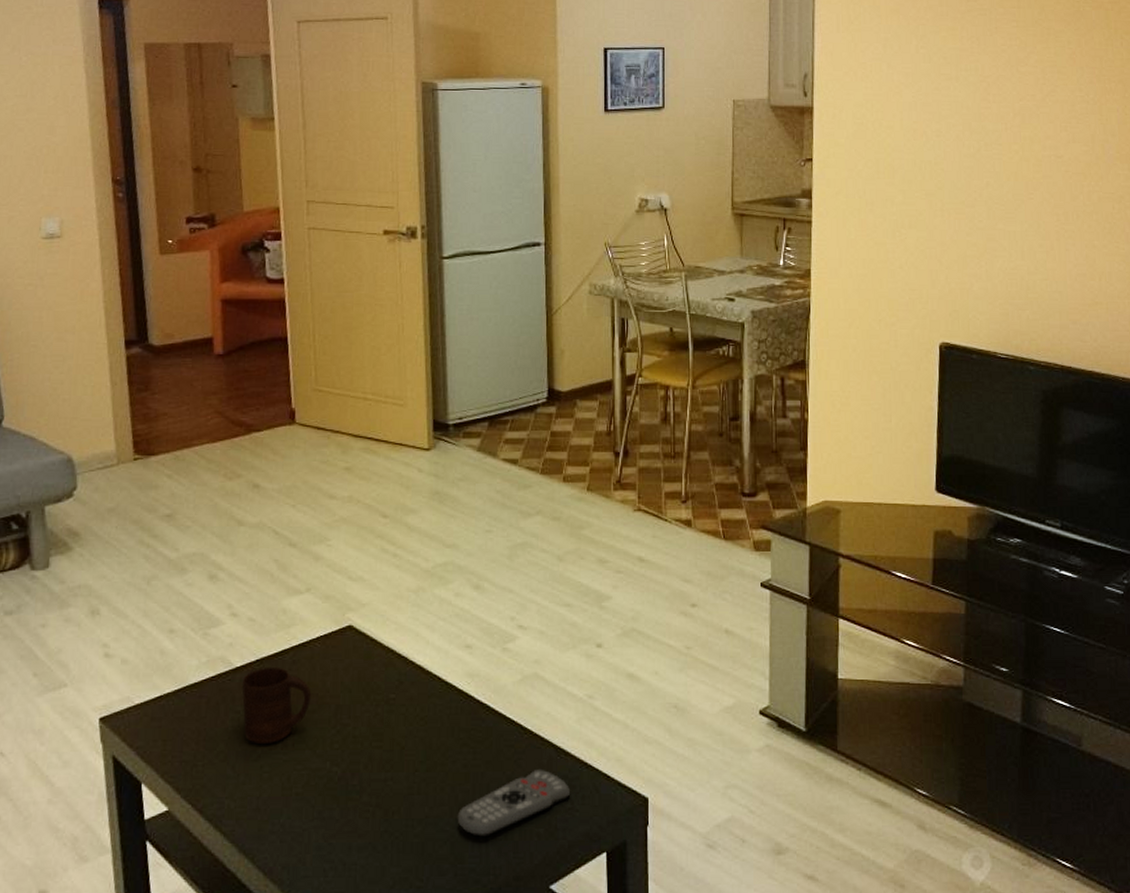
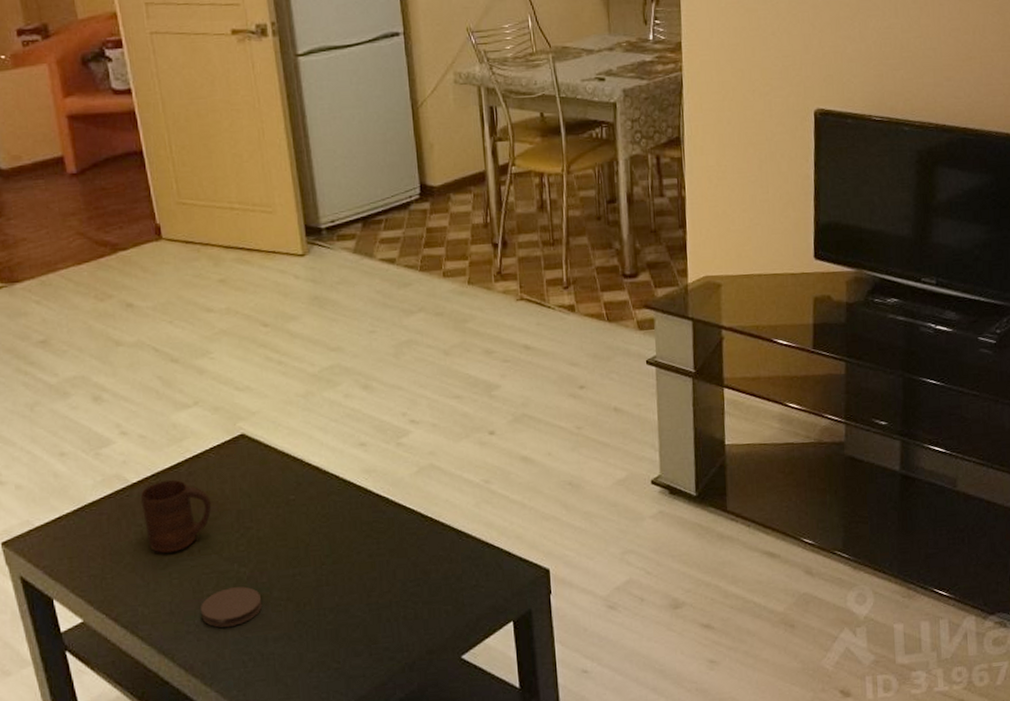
coaster: none [287,787,351,830] -> present [201,586,263,628]
remote control: present [457,770,571,837] -> none [367,553,475,619]

